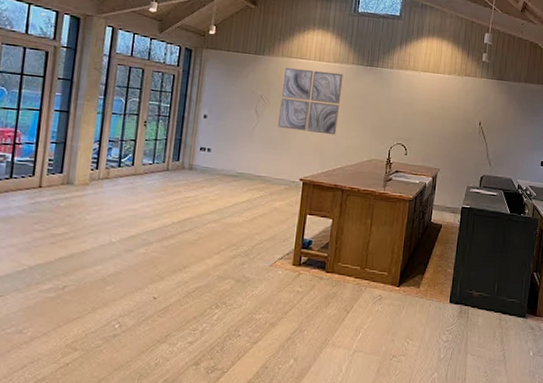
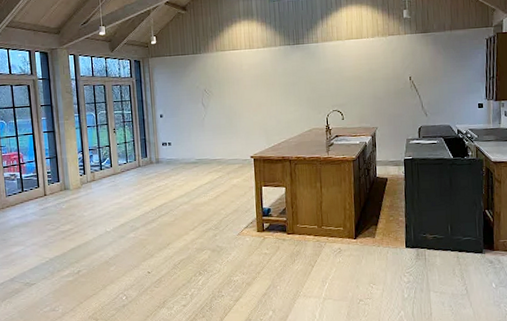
wall art: present [278,68,344,135] -> none [220,56,276,115]

